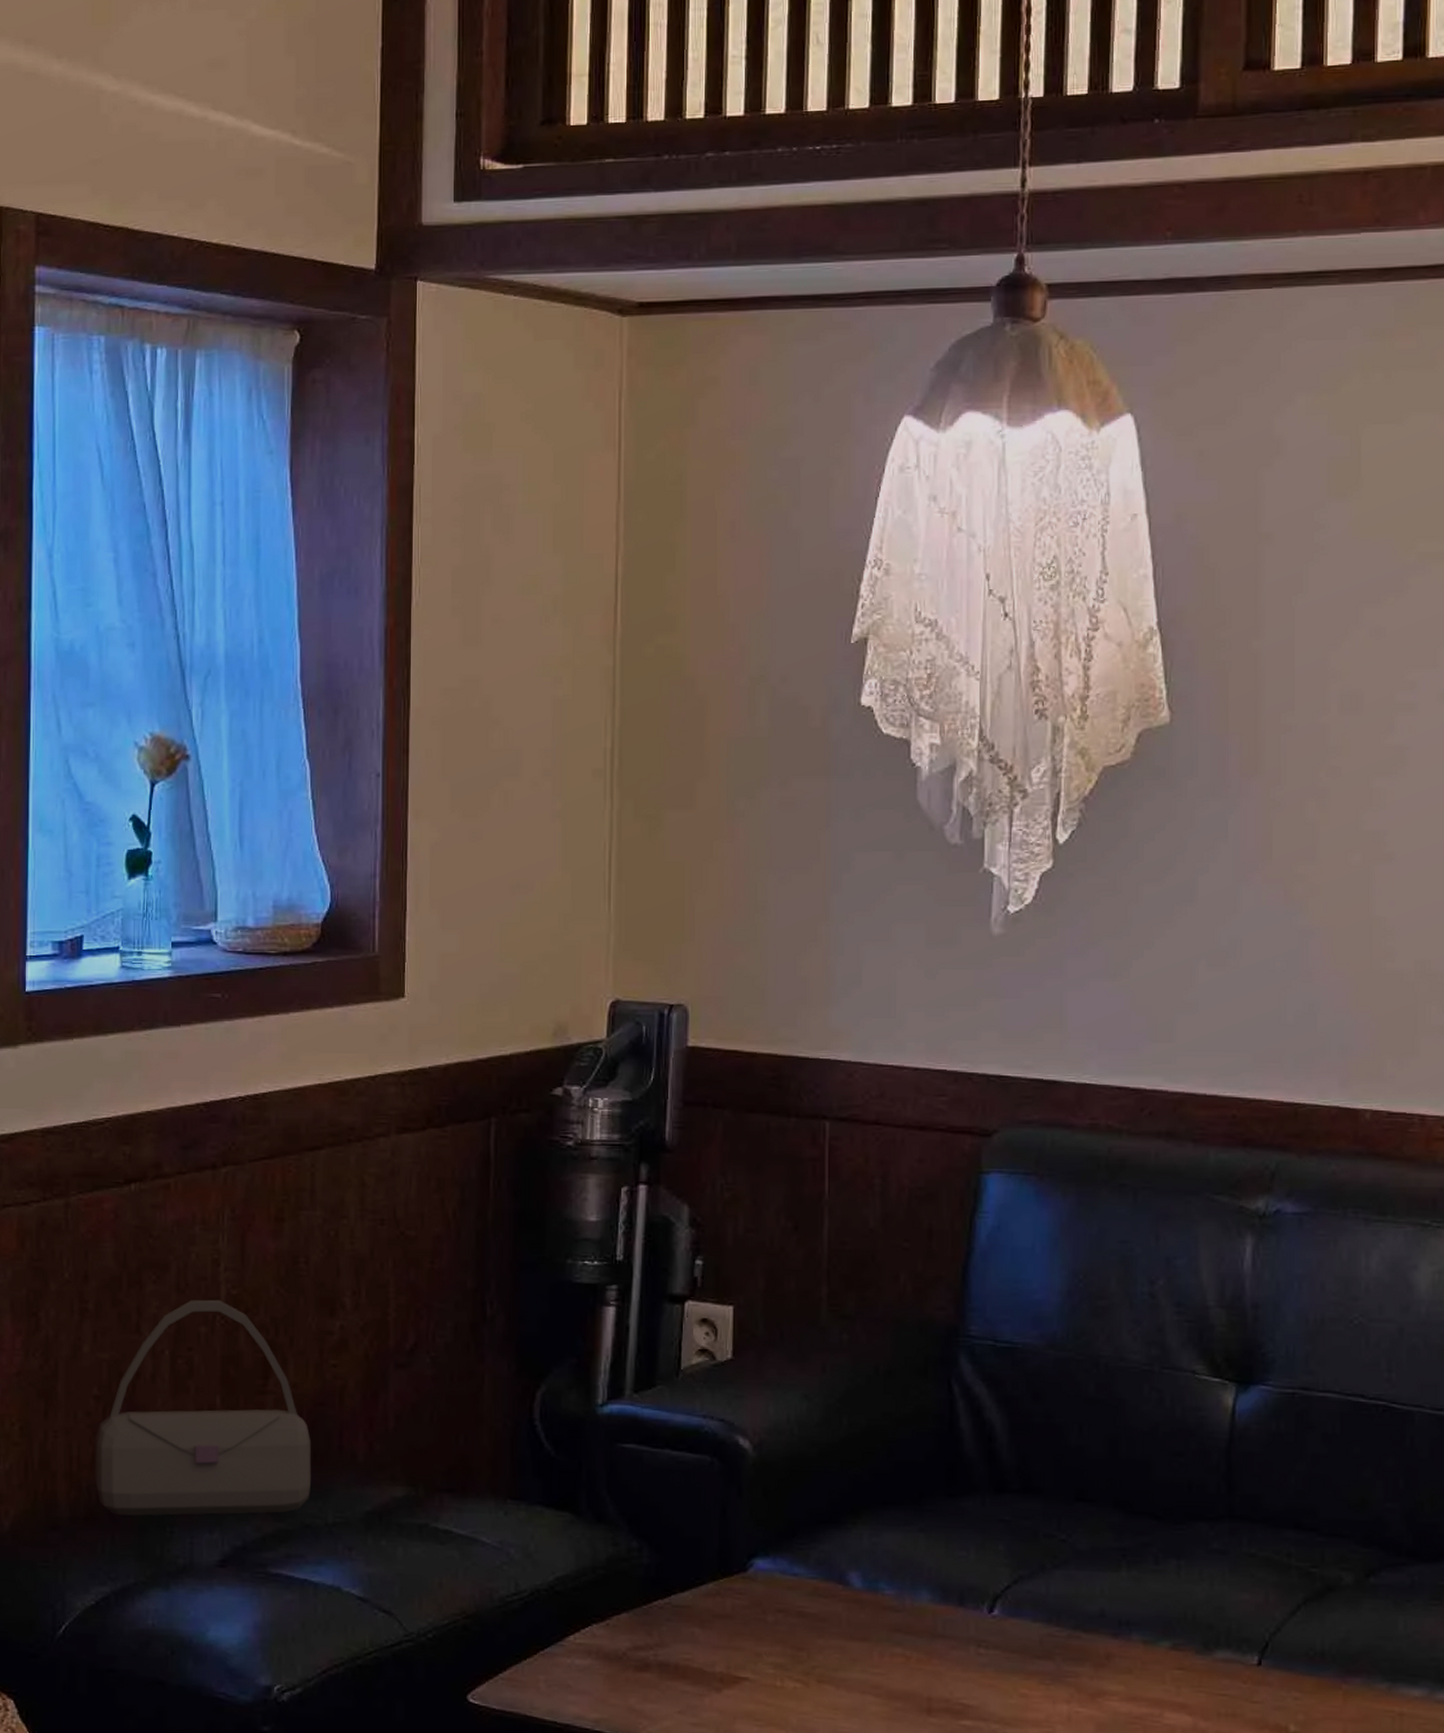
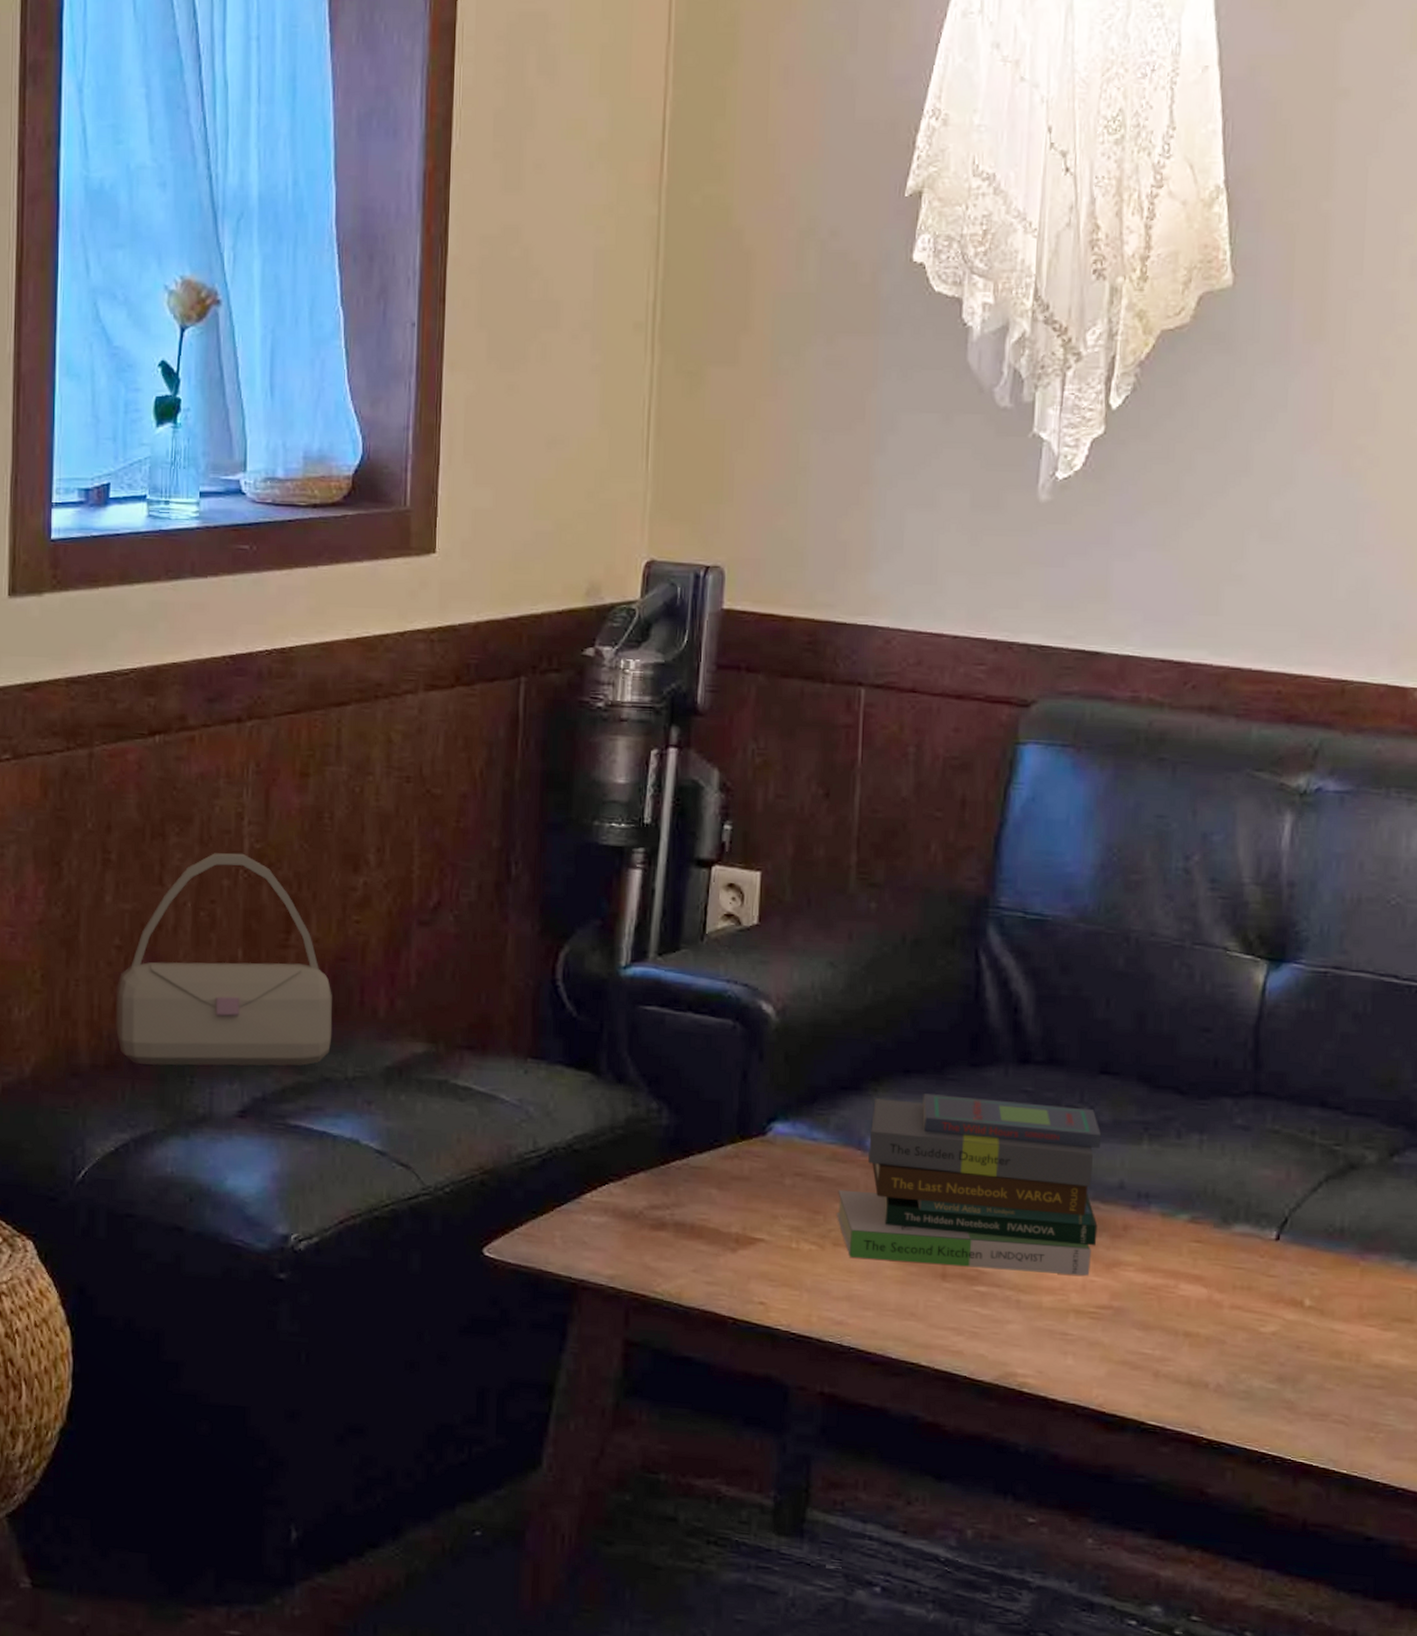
books: none [819,1525,1080,1707] -> present [836,1093,1102,1276]

